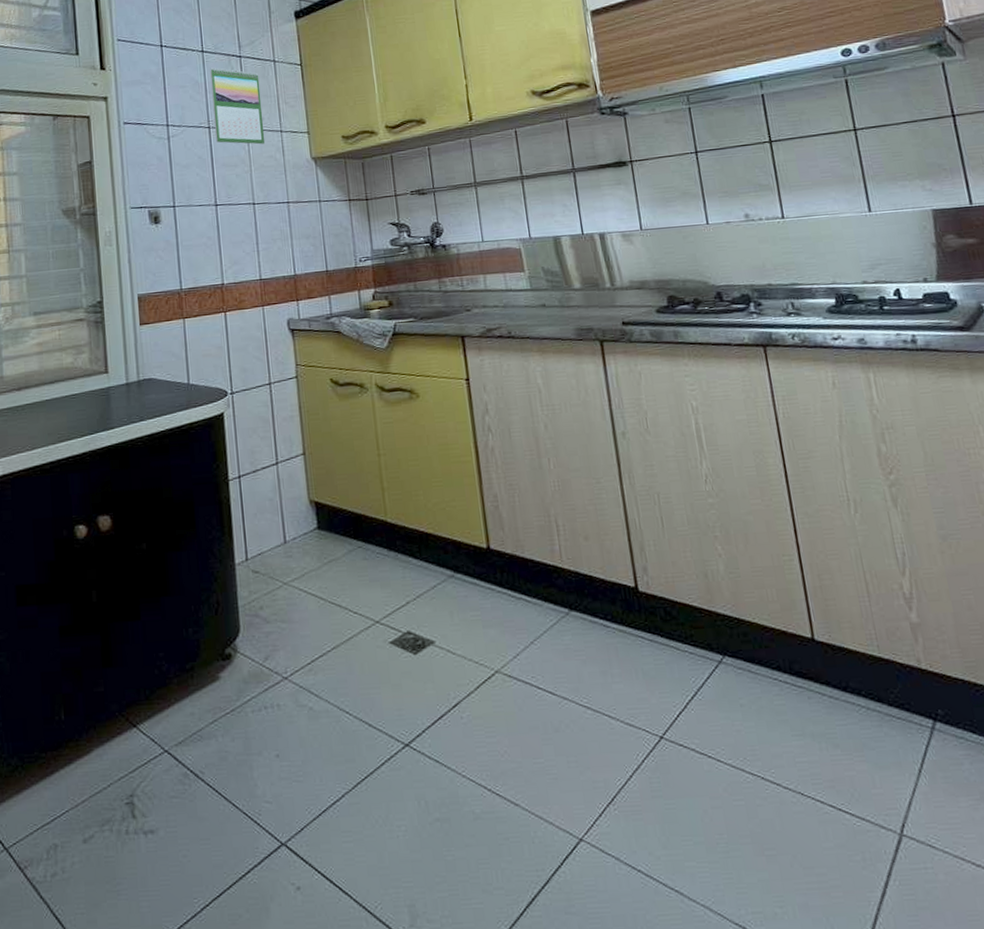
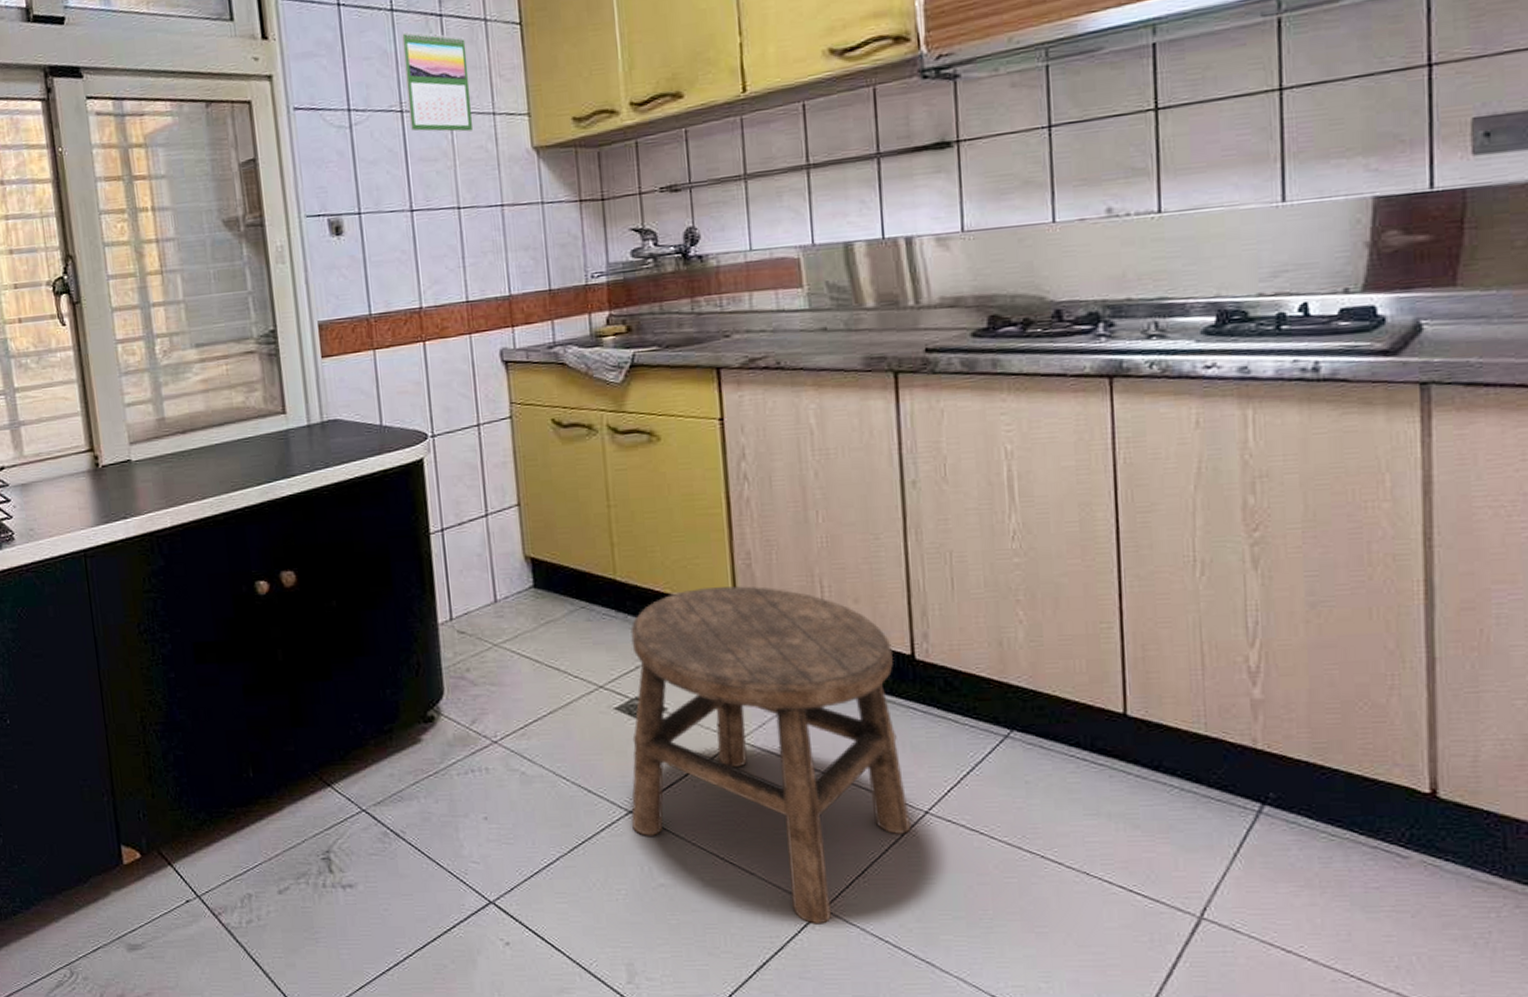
stool: none [401,526,649,855] -> present [630,586,910,924]

